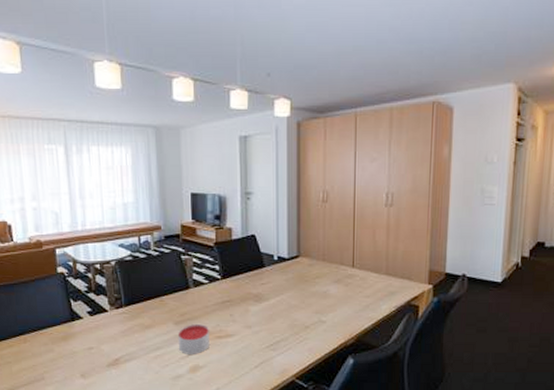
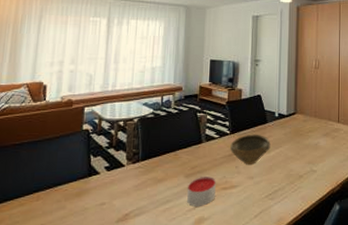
bowl: none [222,279,270,313] -> present [230,134,271,165]

